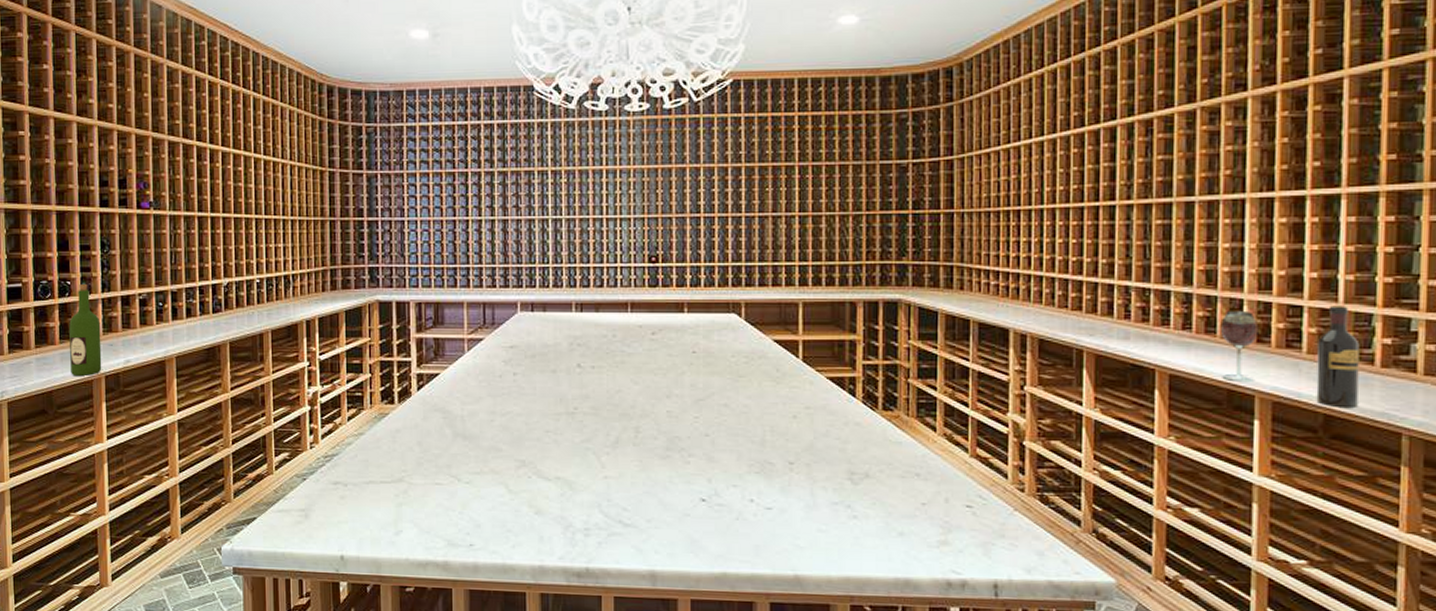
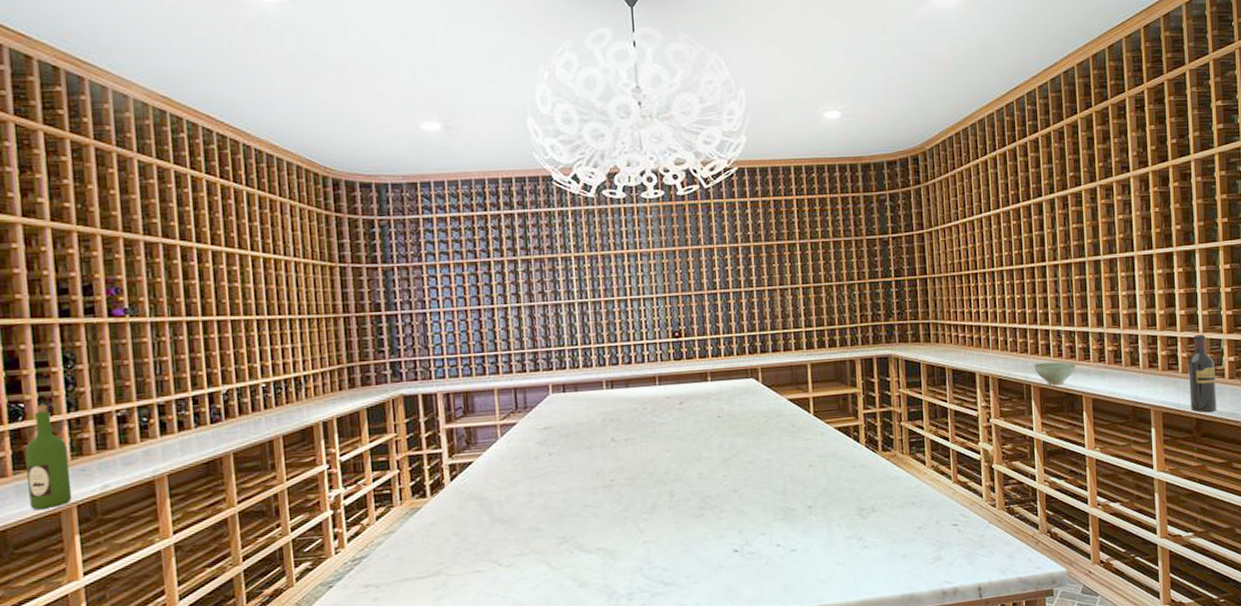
bowl: none [1088,324,1150,354] -> present [1033,362,1077,385]
wineglass: present [1220,310,1259,383] -> none [1124,343,1150,400]

